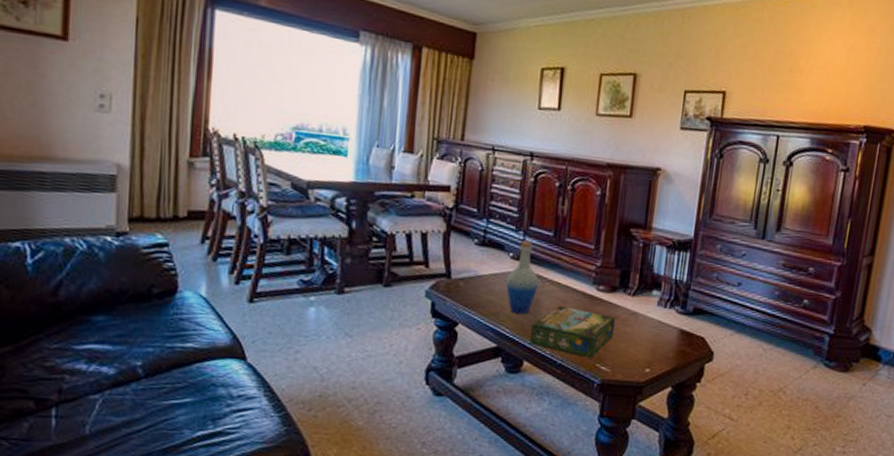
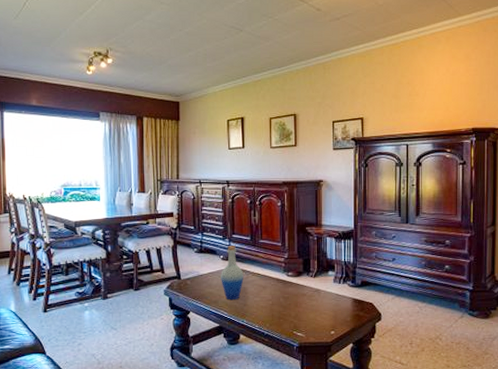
board game: present [529,306,615,358] -> none [242,291,304,327]

